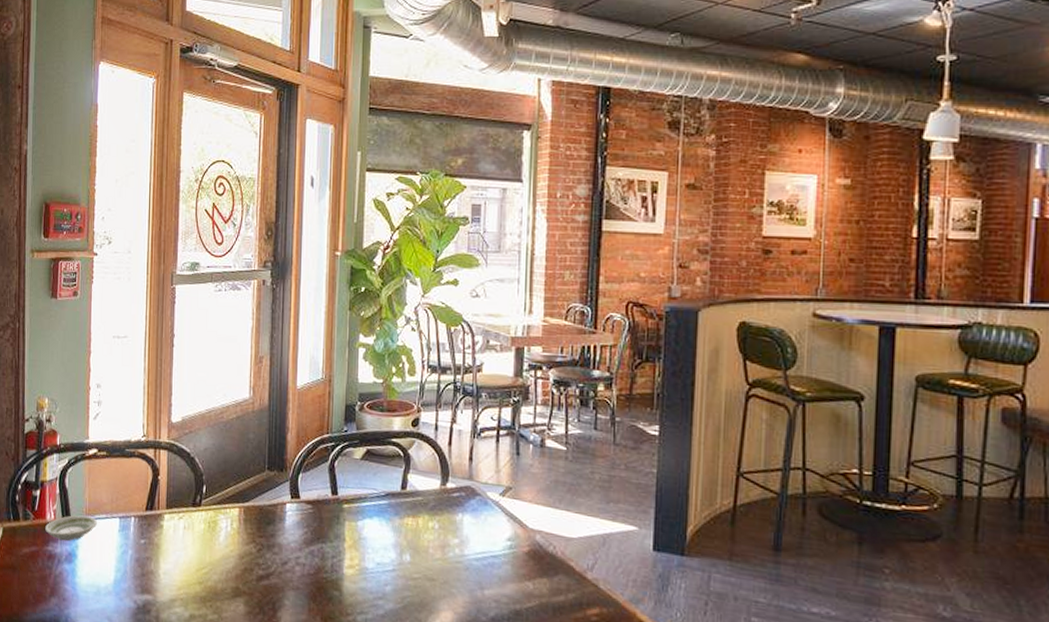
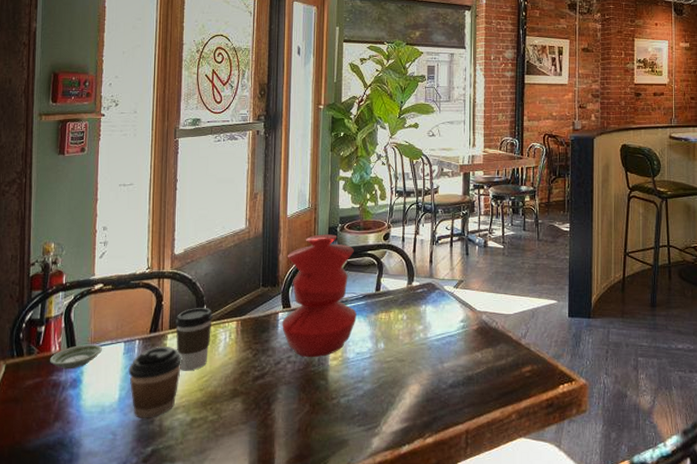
coffee cup: none [124,526,180,607] -> present [128,346,182,418]
coffee cup: none [173,486,213,560] -> present [175,307,213,371]
vase: none [290,412,378,562] -> present [282,234,357,358]

